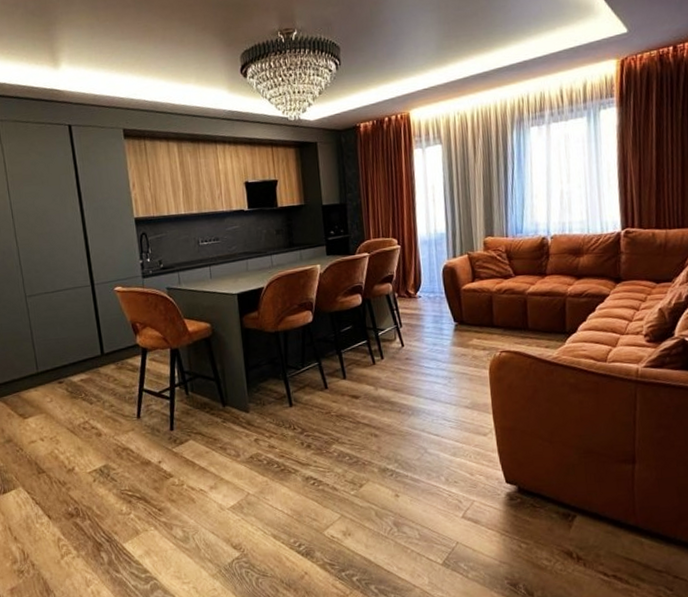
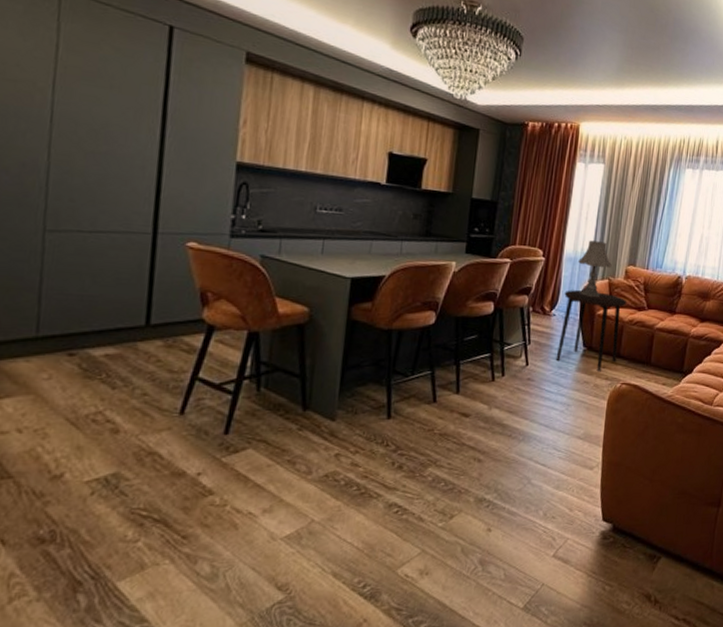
side table: none [425,267,492,344] -> present [556,290,627,372]
table lamp: none [433,219,469,274] -> present [578,240,612,297]

